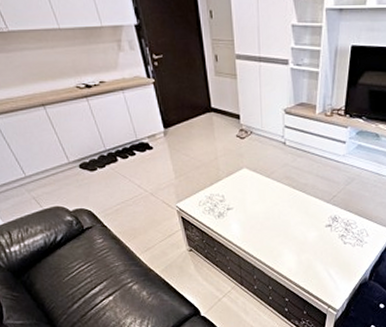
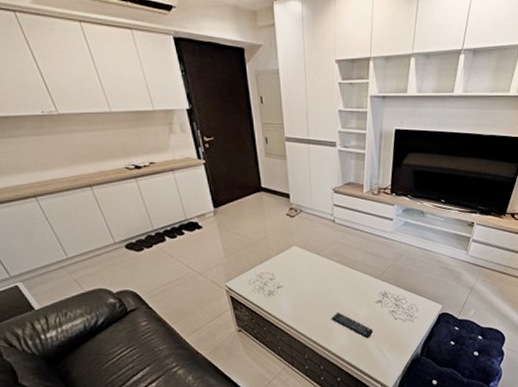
remote control: none [280,234,321,262] -> present [331,312,373,339]

